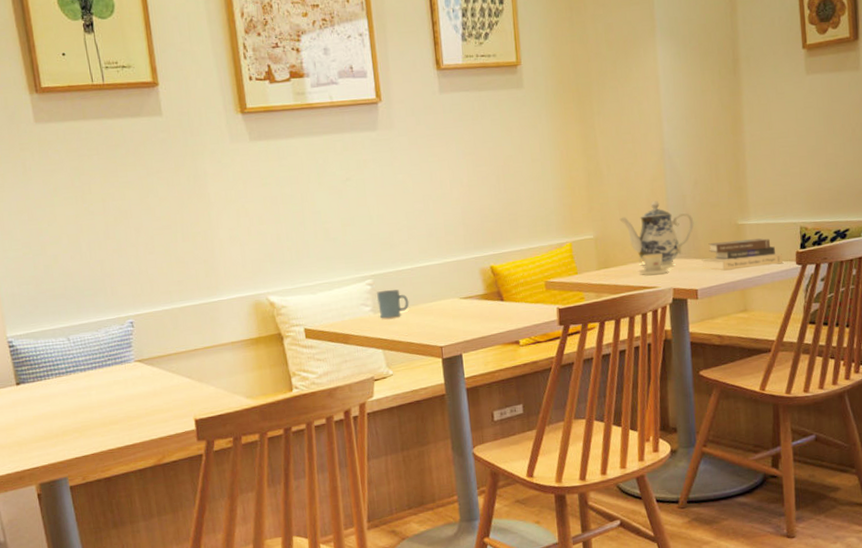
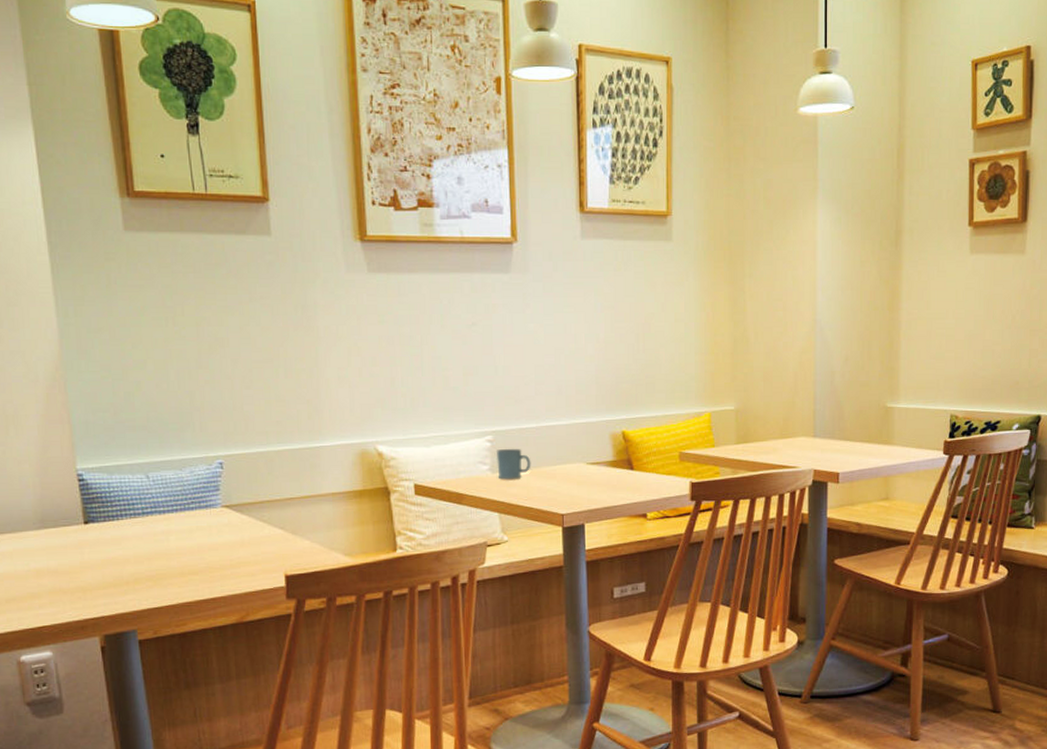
teapot: present [619,201,694,269] -> none [763,375,841,448]
teacup: present [637,253,669,276] -> none [779,431,811,454]
books: present [701,238,783,271] -> none [846,424,930,455]

